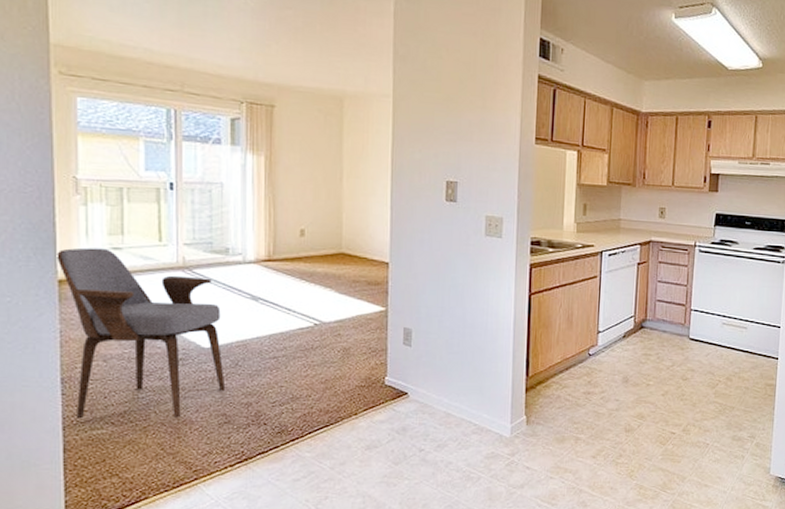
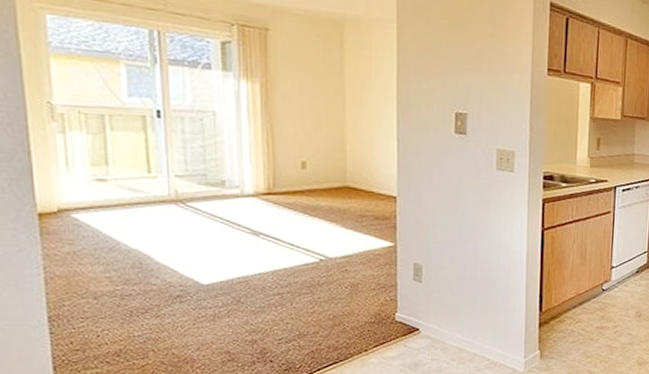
armchair: present [56,247,226,419] -> none [34,179,228,358]

